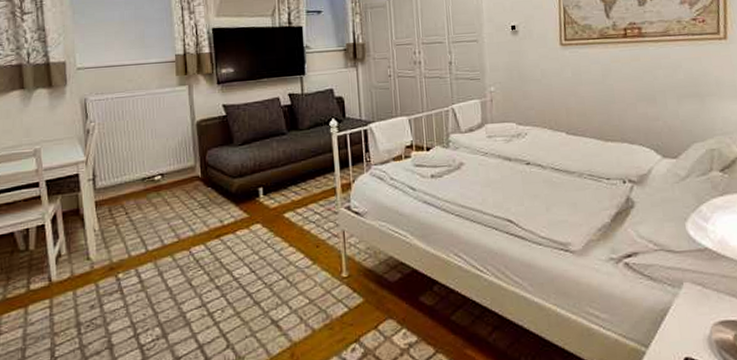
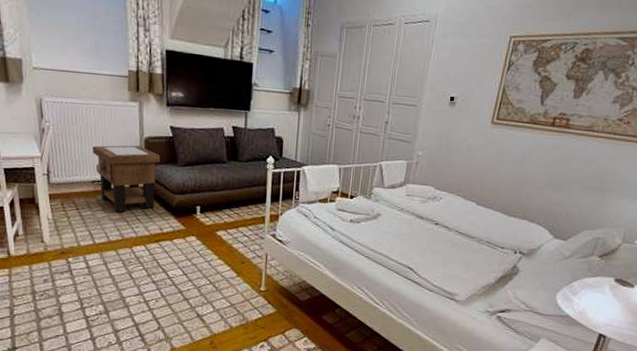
side table: none [141,131,215,211] -> present [92,145,161,213]

